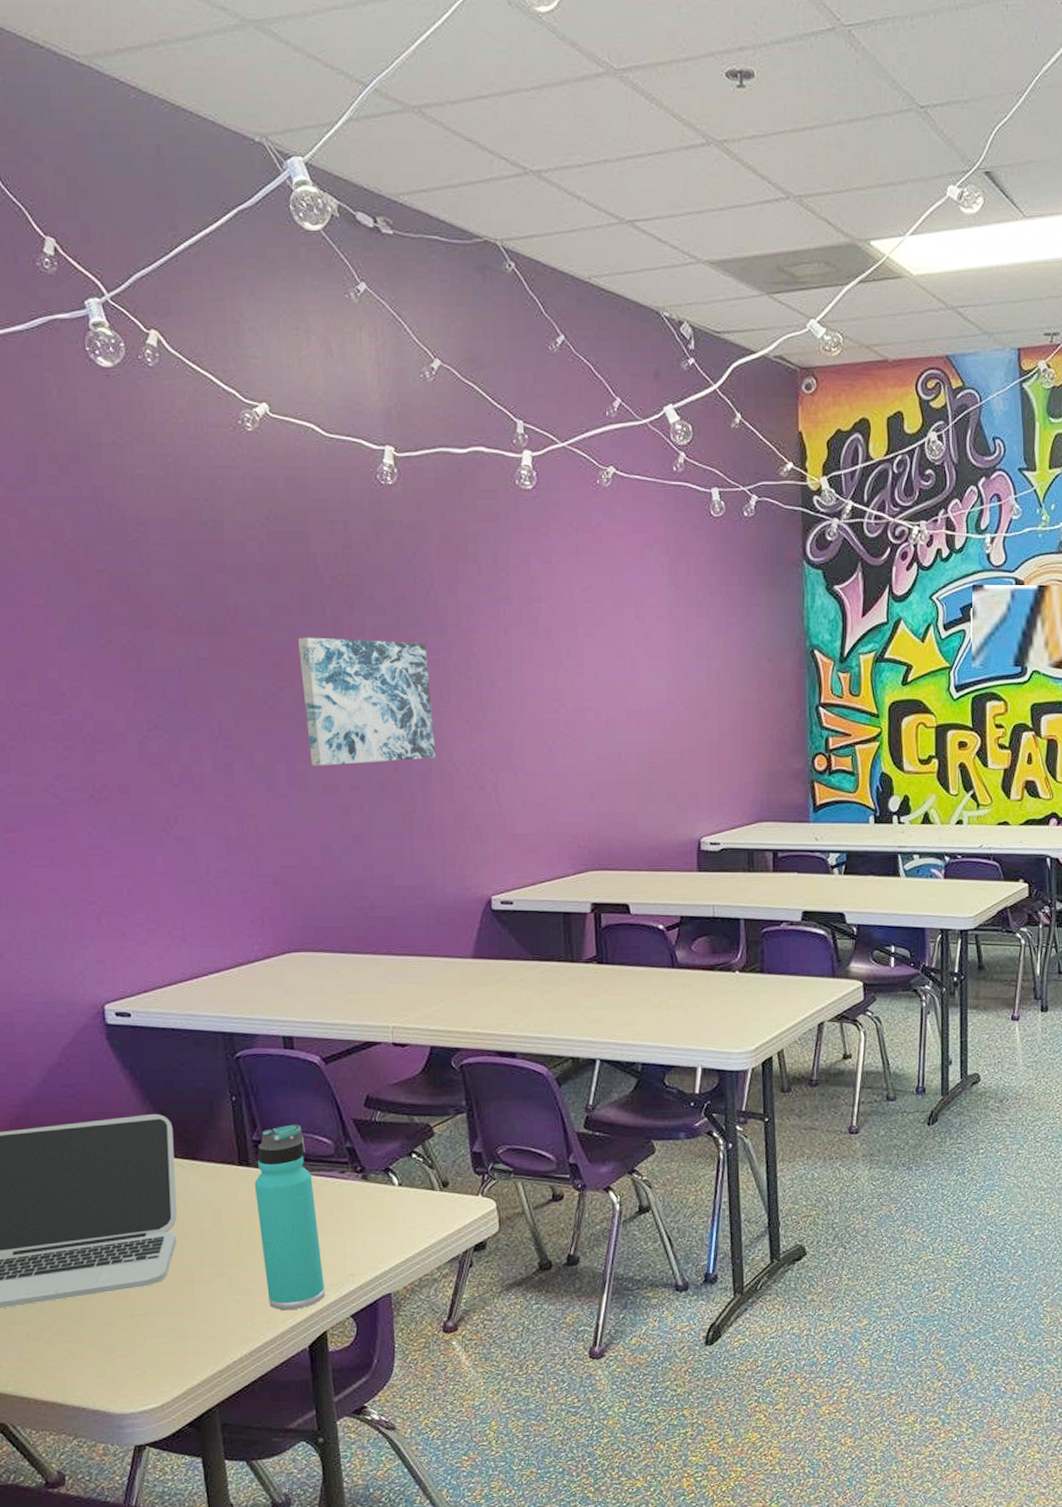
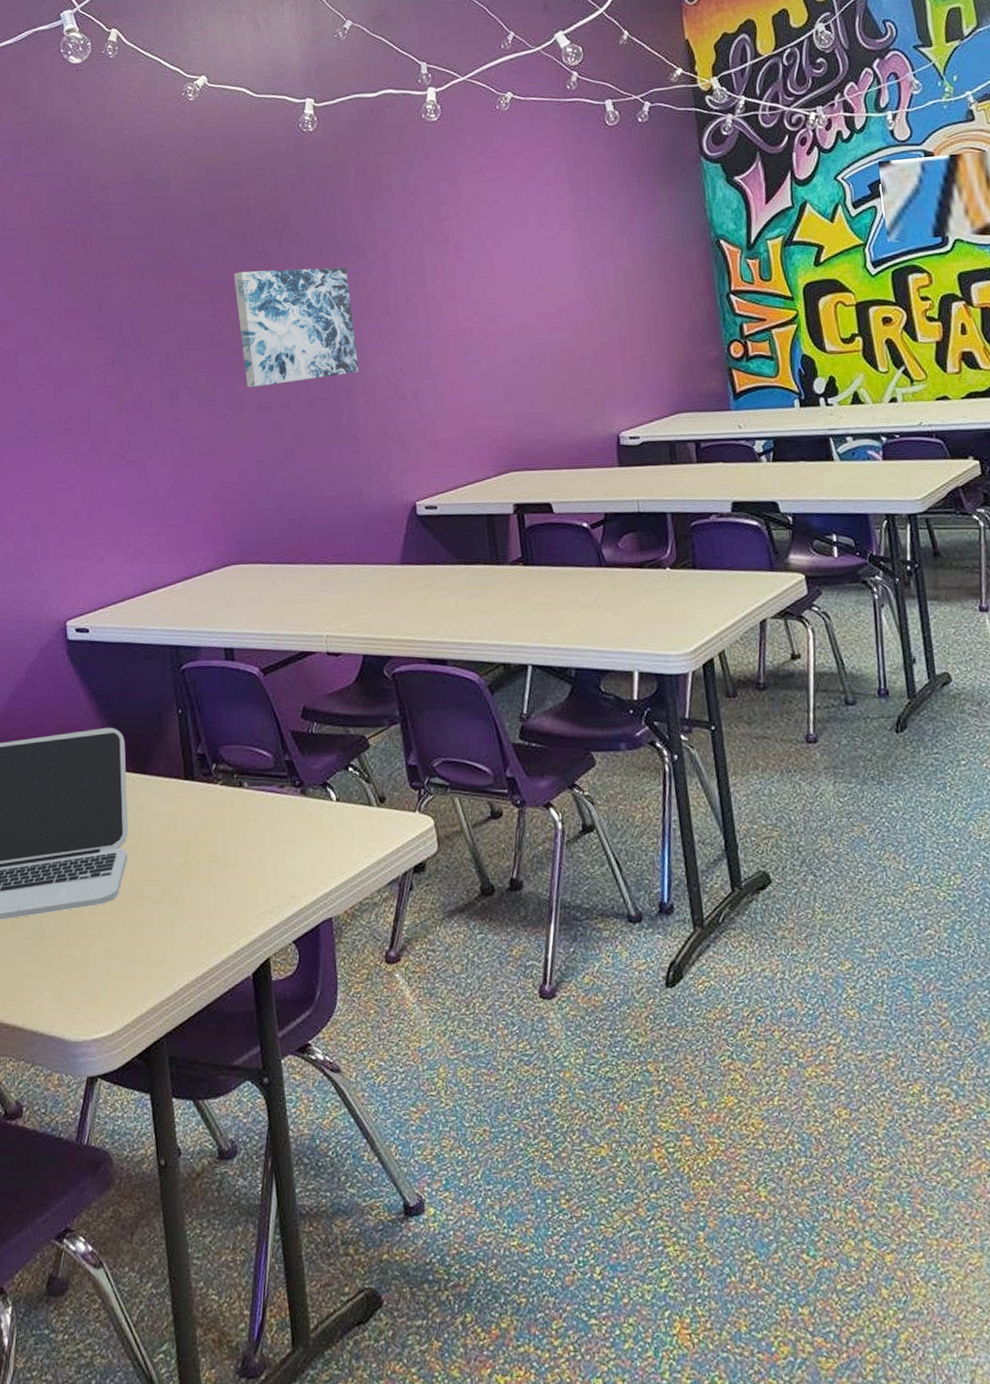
thermos bottle: present [254,1124,326,1311] -> none [199,737,268,934]

